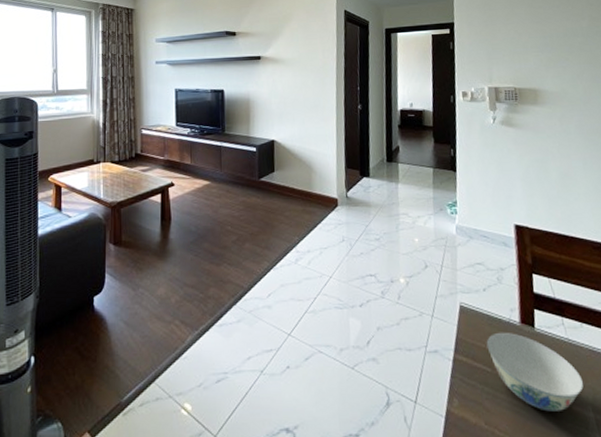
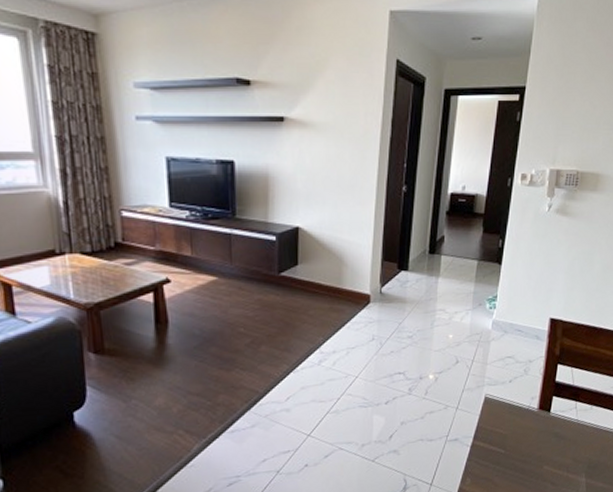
bowl: present [486,332,583,412] -> none [504,418,582,481]

